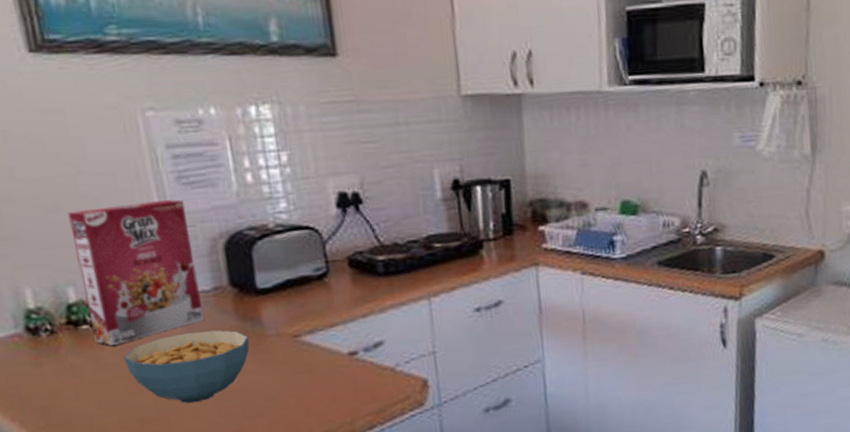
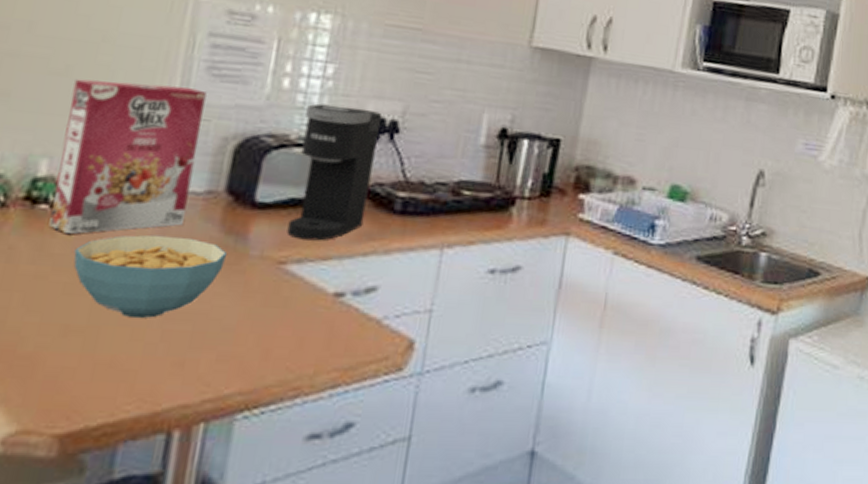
coffee maker: none [274,187,355,314] -> present [287,103,383,241]

